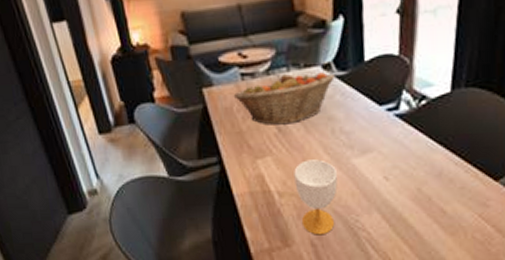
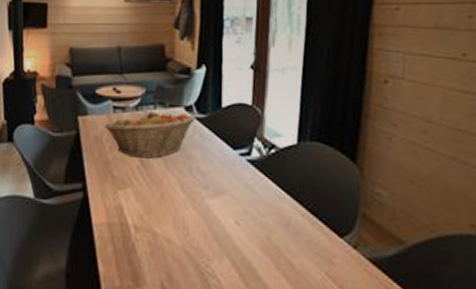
cup: present [294,159,338,235] -> none [151,195,191,278]

